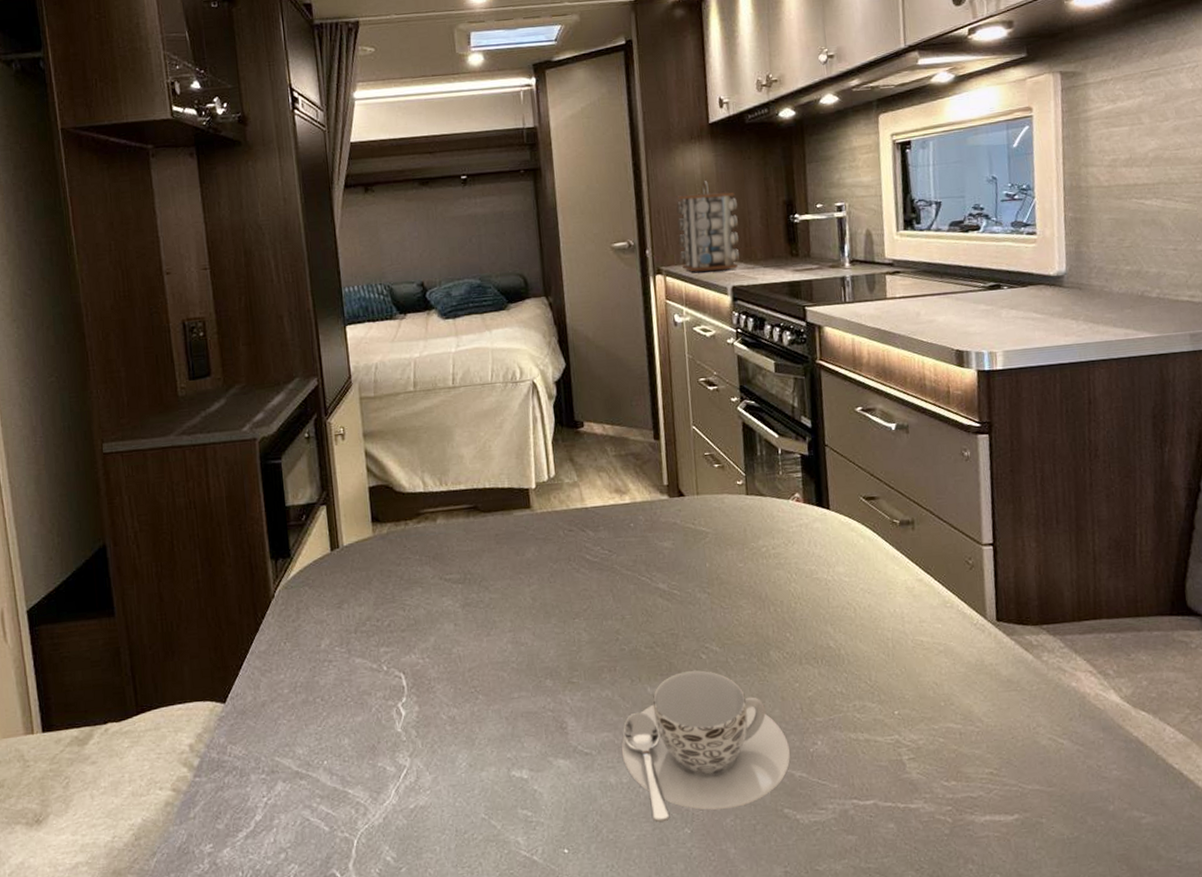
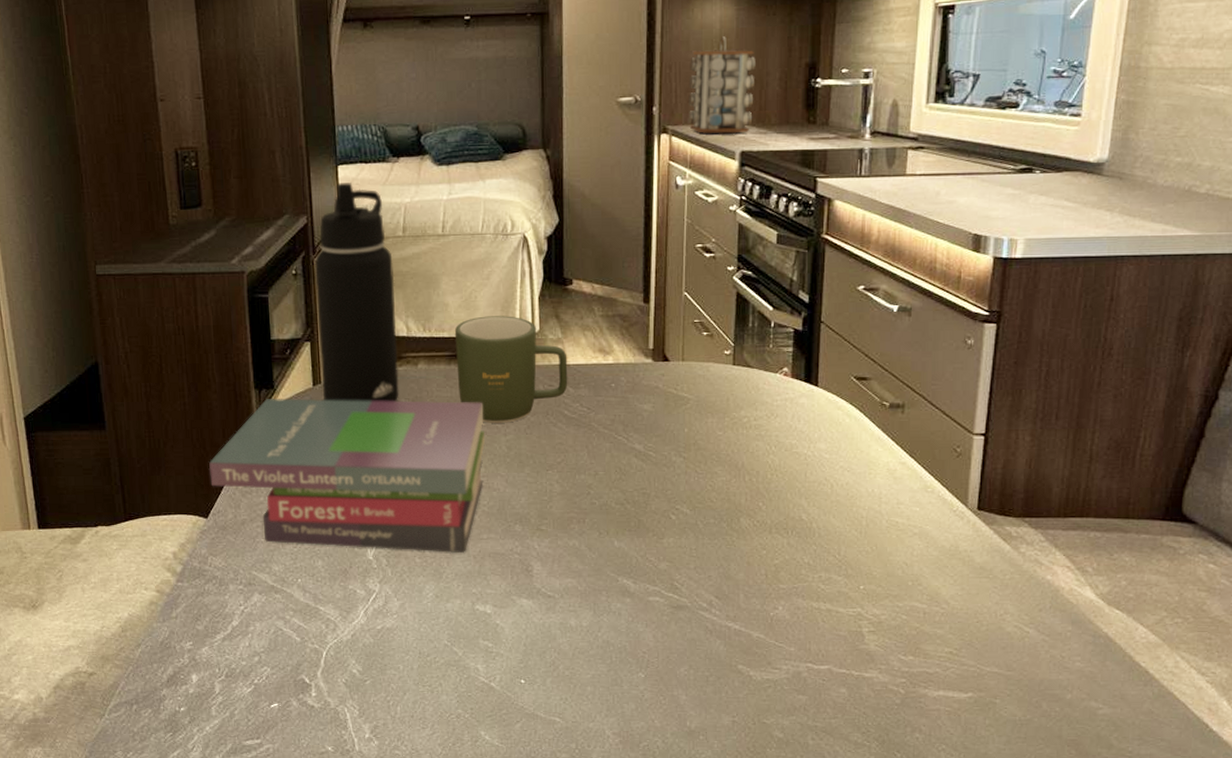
books: none [225,553,511,723] -> present [208,398,485,553]
water bottle: none [326,342,419,566] -> present [314,183,399,402]
mug: none [471,463,588,575] -> present [454,316,568,423]
teacup: present [621,670,791,823] -> none [583,530,751,665]

